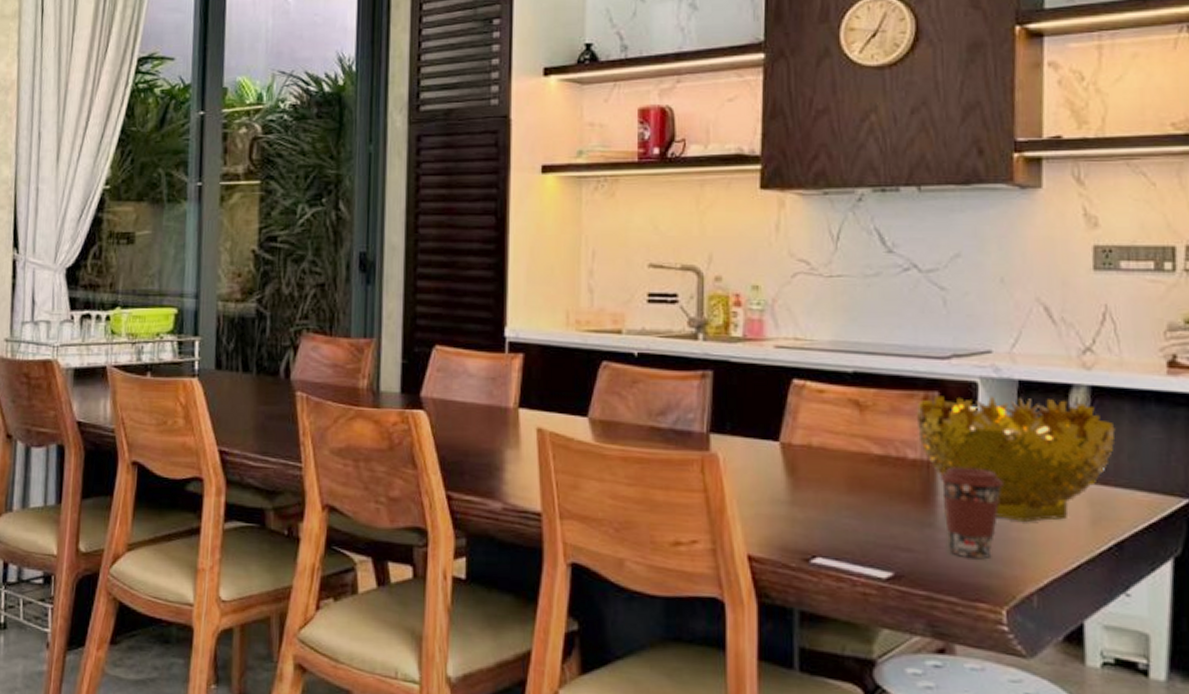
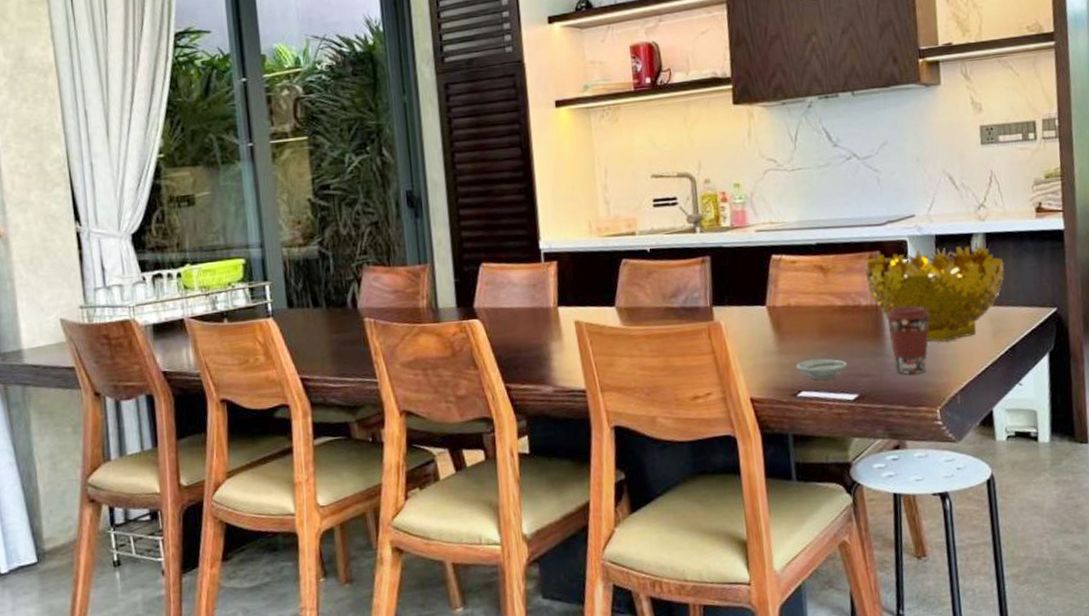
saucer: none [811,518,881,547] -> present [796,358,847,380]

